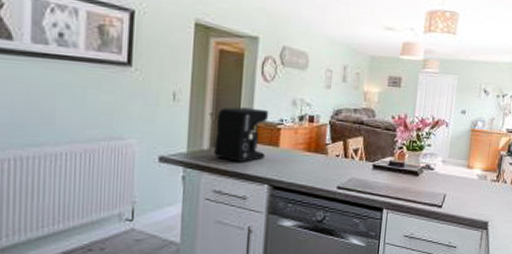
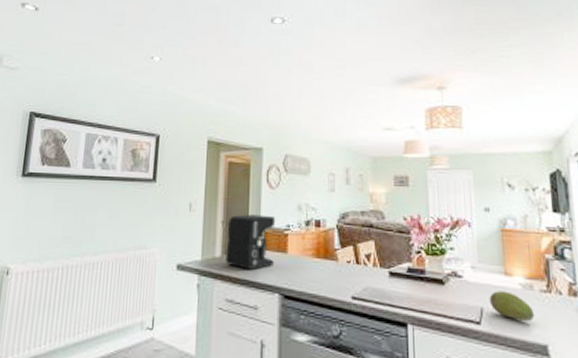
fruit: none [451,181,484,204] -> present [489,291,535,321]

